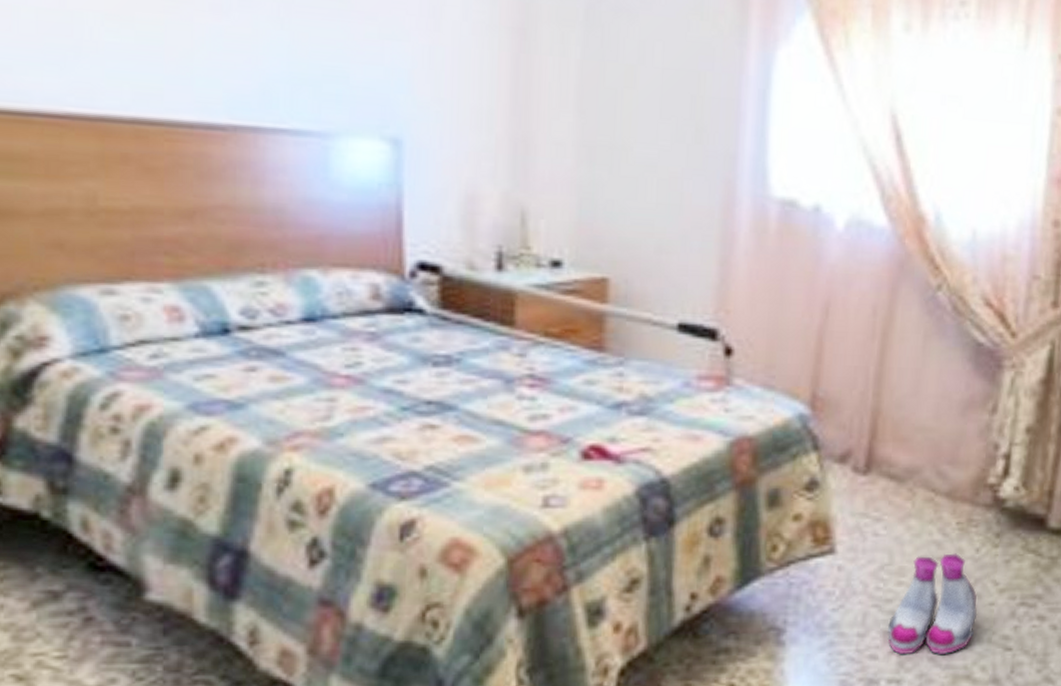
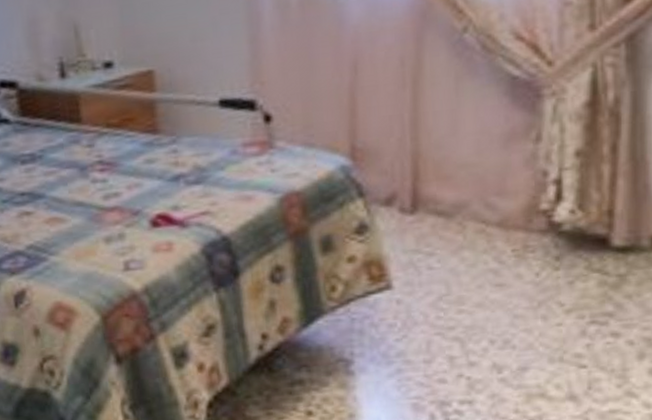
boots: present [887,553,978,655] -> none [452,279,545,378]

